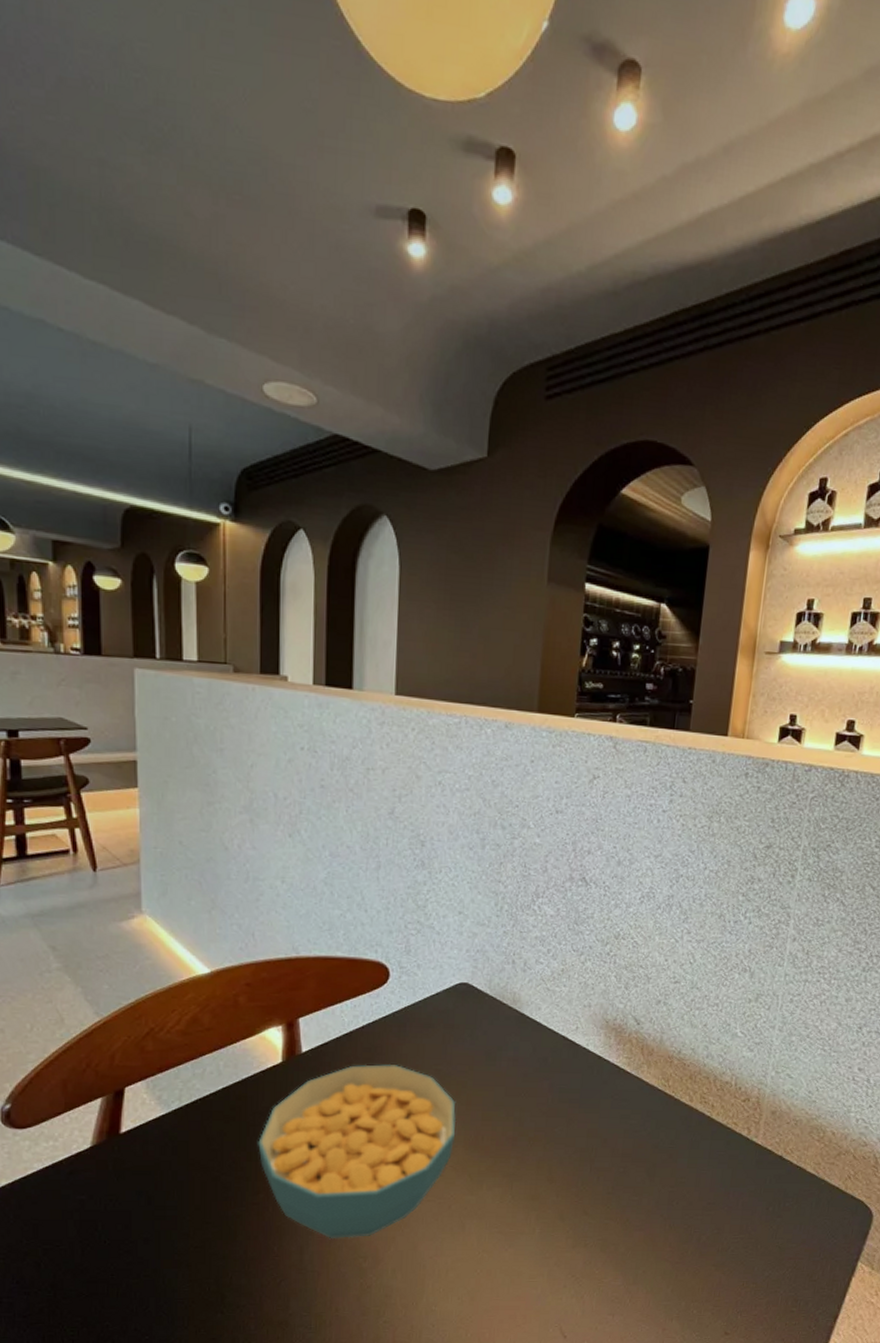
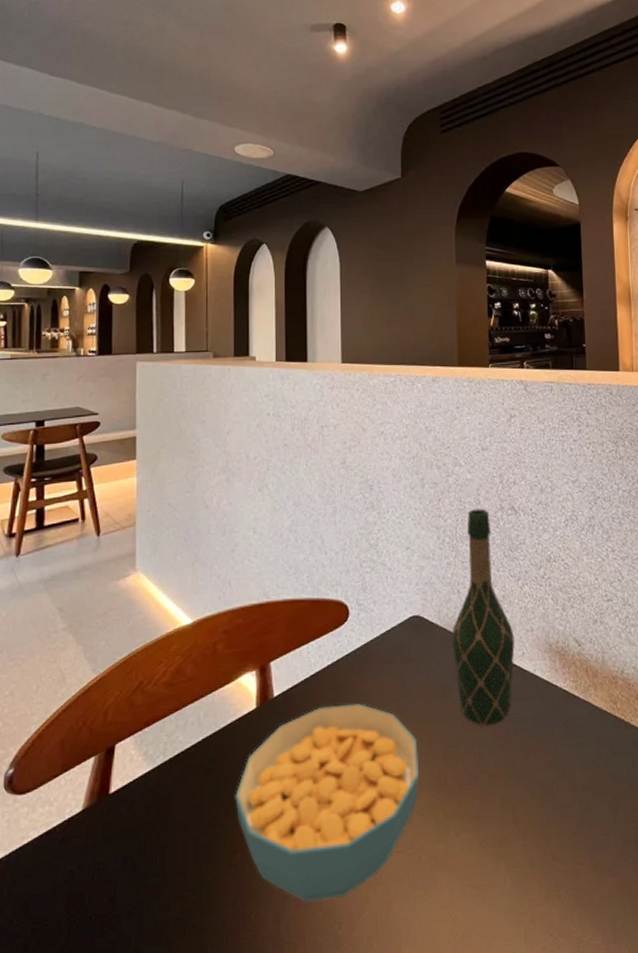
wine bottle: none [501,876,570,1094] -> present [451,509,515,726]

